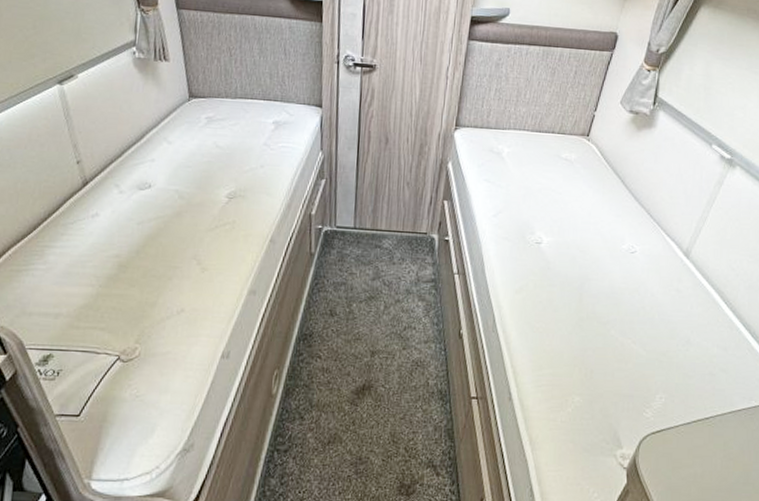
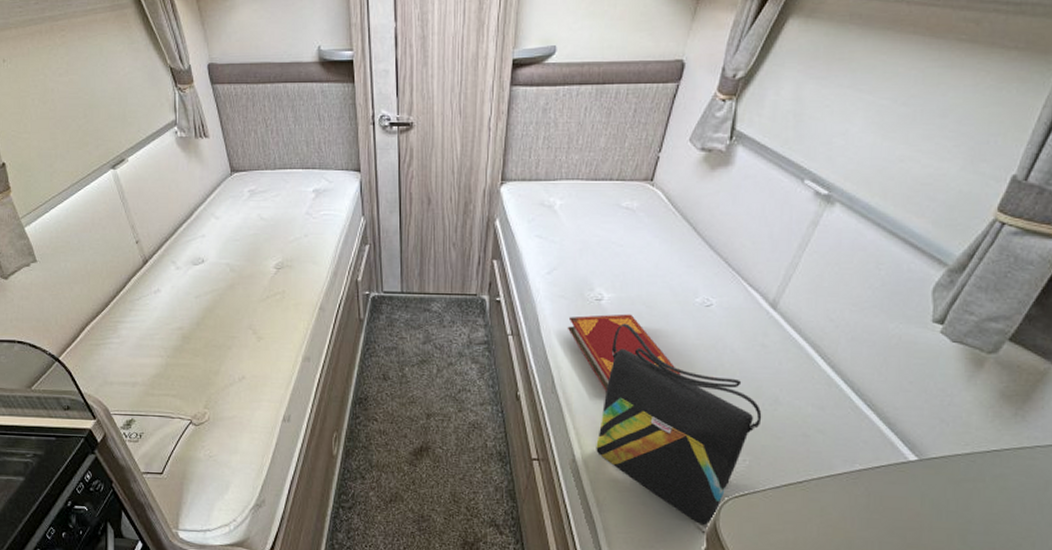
hardback book: none [510,257,608,331] -> present [568,314,681,391]
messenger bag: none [531,266,676,462] -> present [596,323,762,526]

